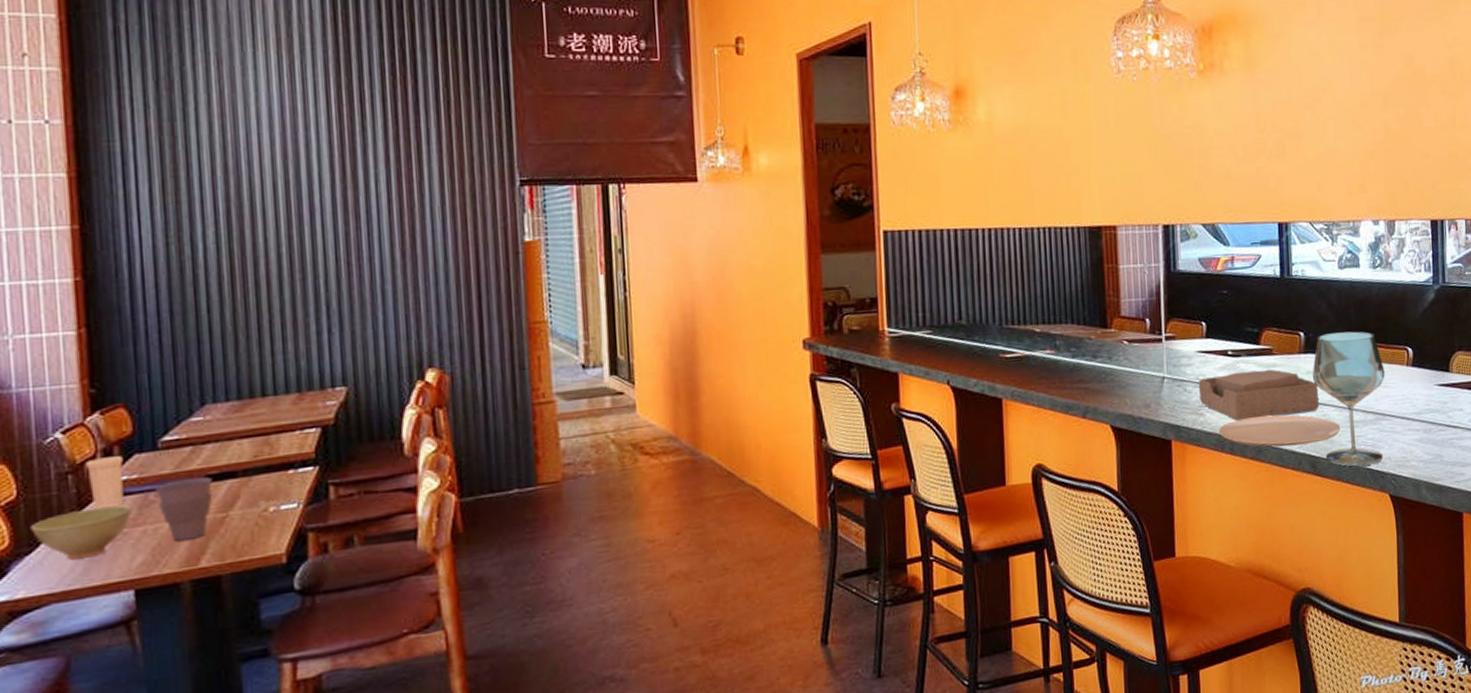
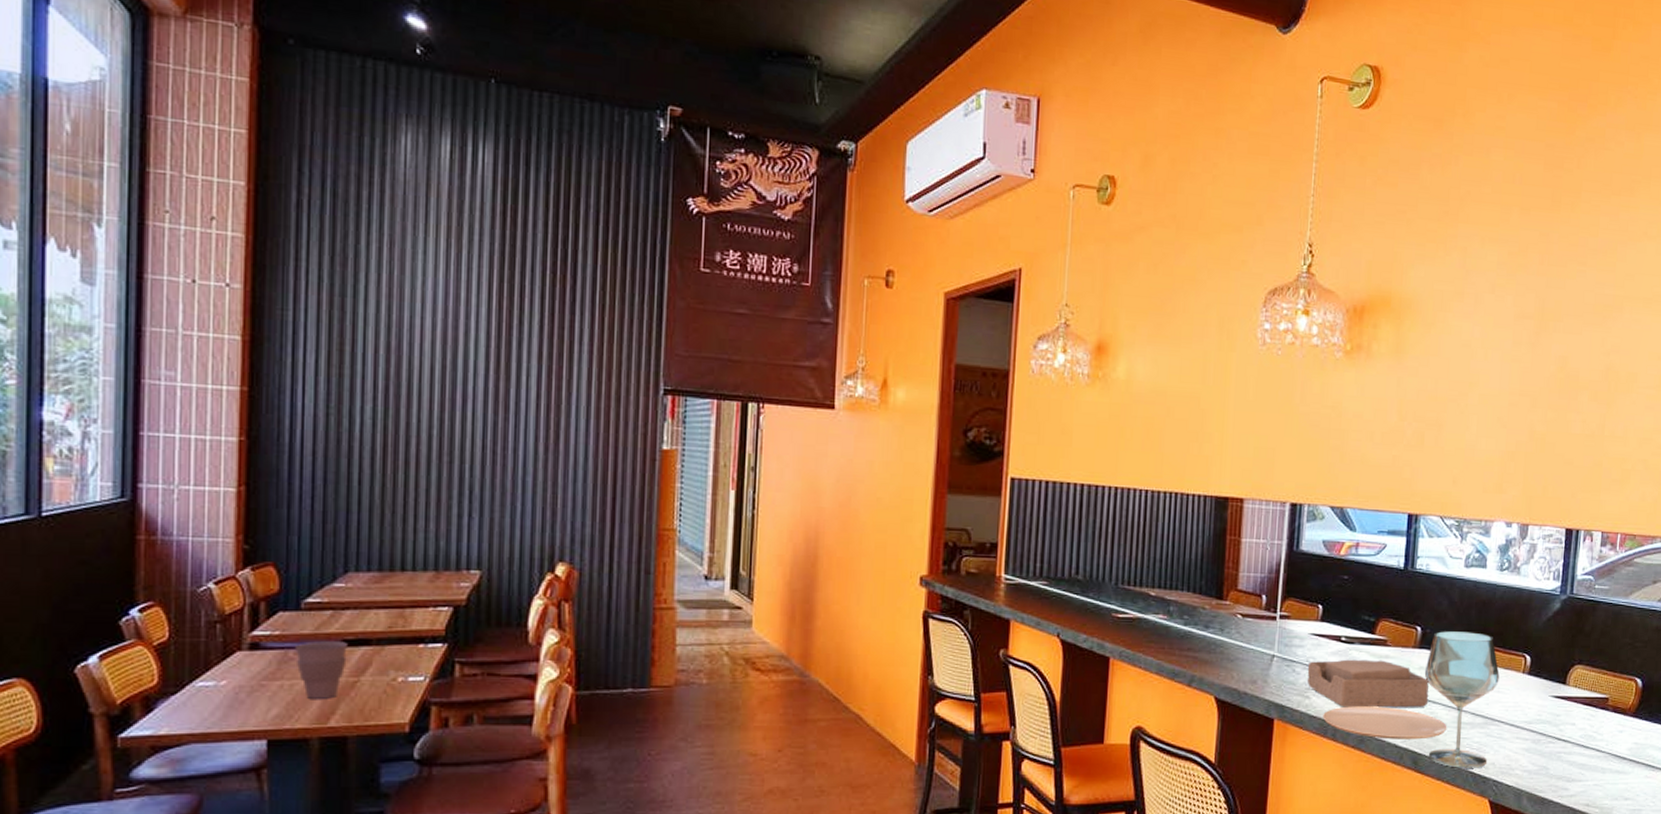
bowl: present [30,505,133,560] -> none [178,658,273,704]
cup: present [86,456,124,509] -> none [234,611,268,660]

